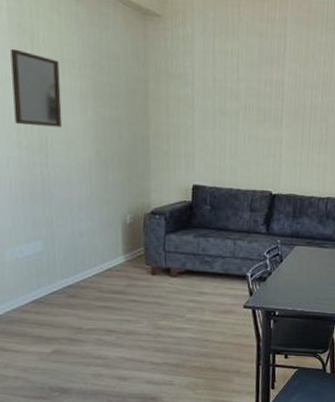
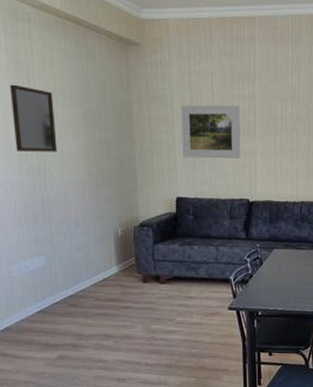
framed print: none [201,86,267,147] -> present [181,105,241,159]

